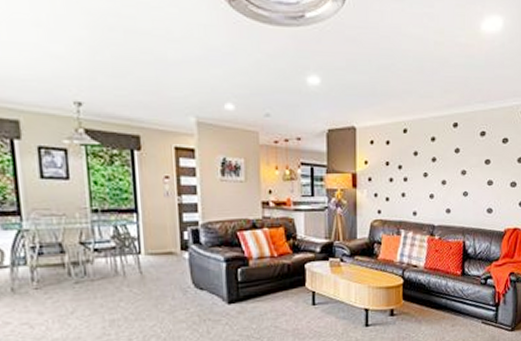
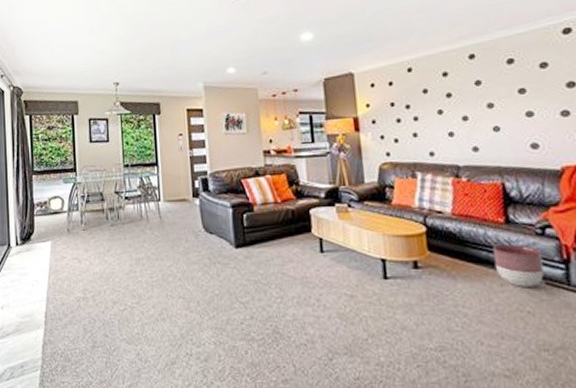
planter: none [450,292,483,326] -> present [492,244,544,287]

